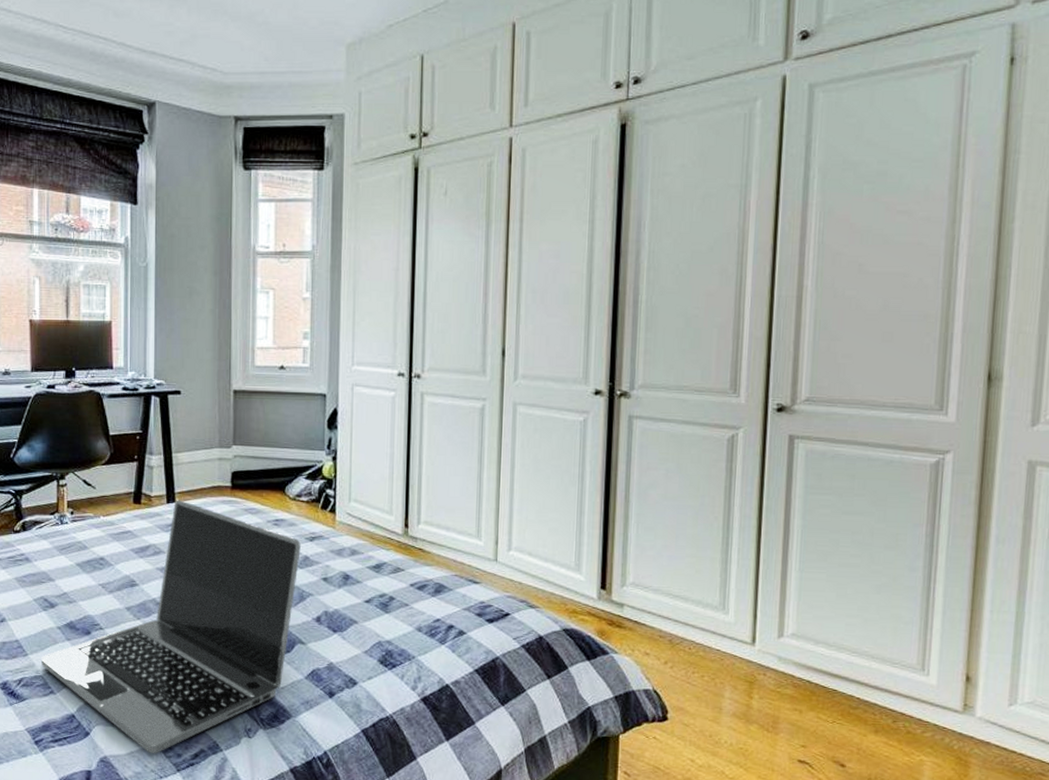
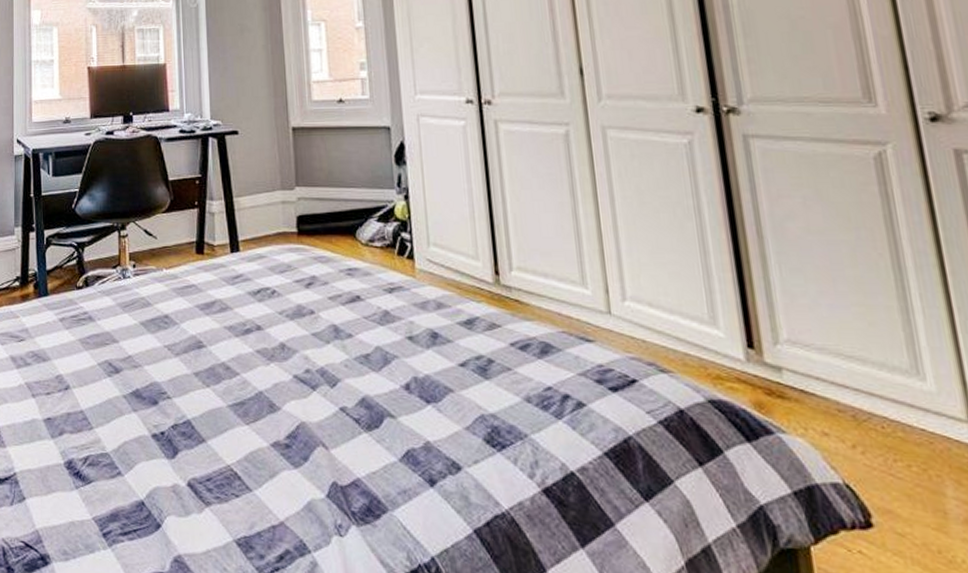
laptop: present [41,500,301,754] -> none [107,249,380,554]

